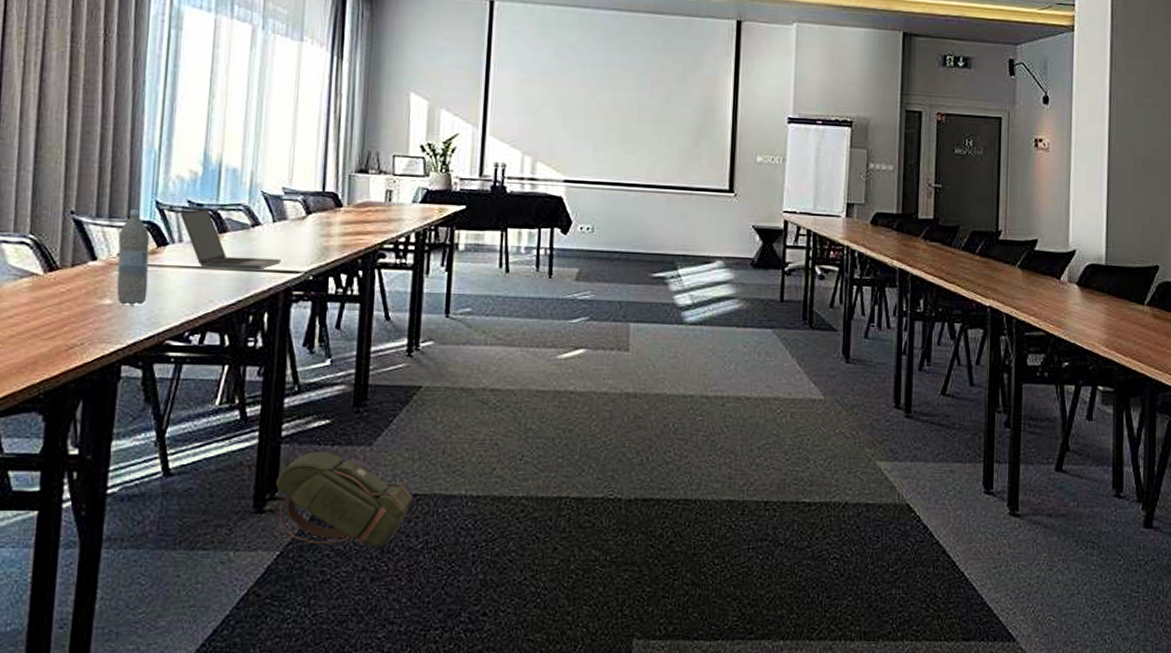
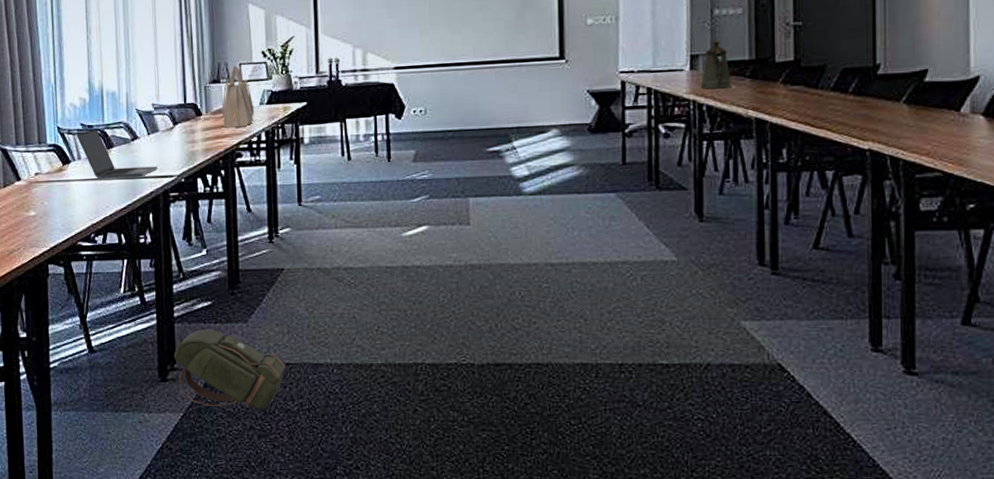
water bottle: present [116,210,150,305] -> none [34,136,60,215]
handbag: none [367,156,406,225] -> present [222,65,255,128]
coffee pot: none [853,192,880,238] -> present [700,40,731,90]

